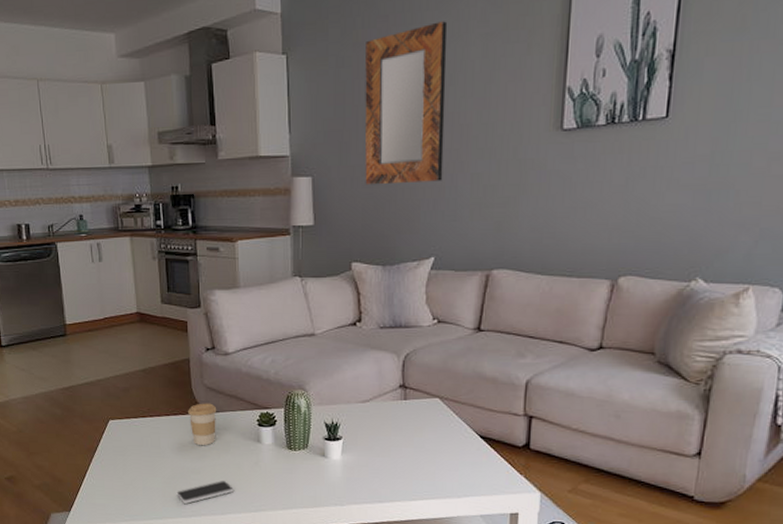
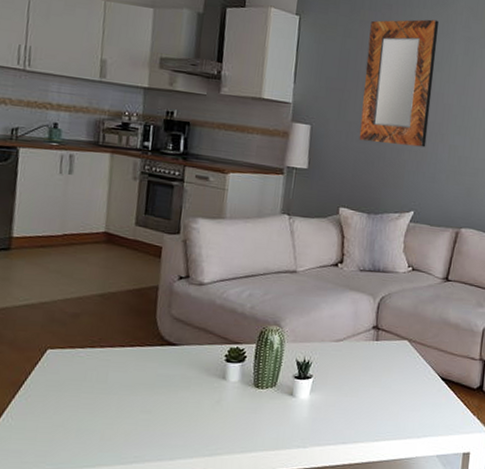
smartphone: present [176,481,234,504] -> none [118,421,188,448]
coffee cup: present [188,403,217,446] -> none [147,334,182,382]

